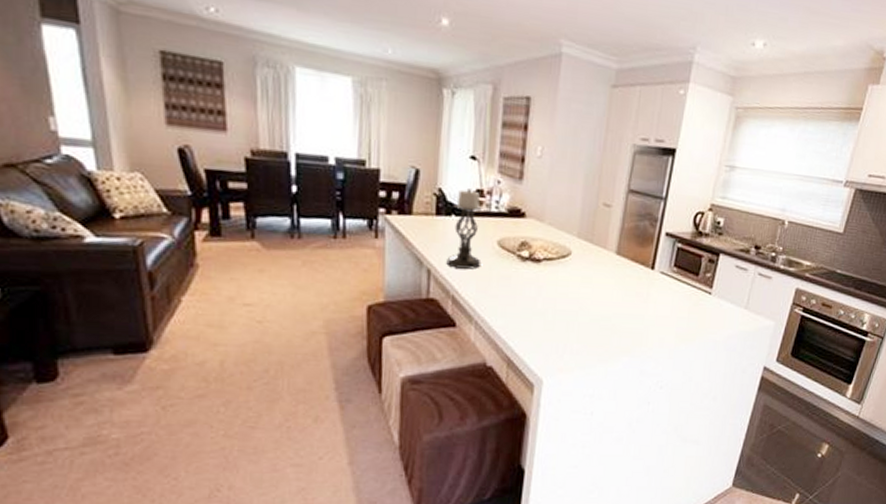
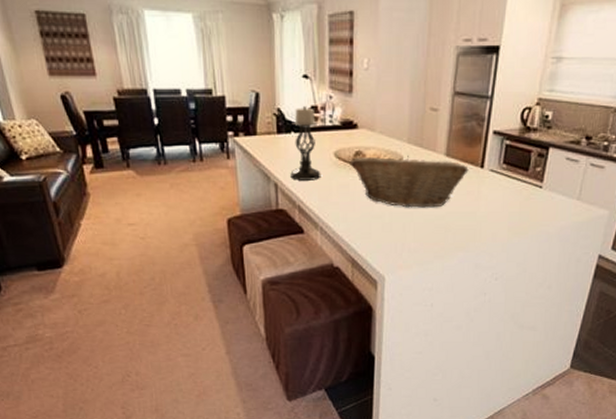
fruit basket: none [513,247,639,308] -> present [349,156,469,208]

